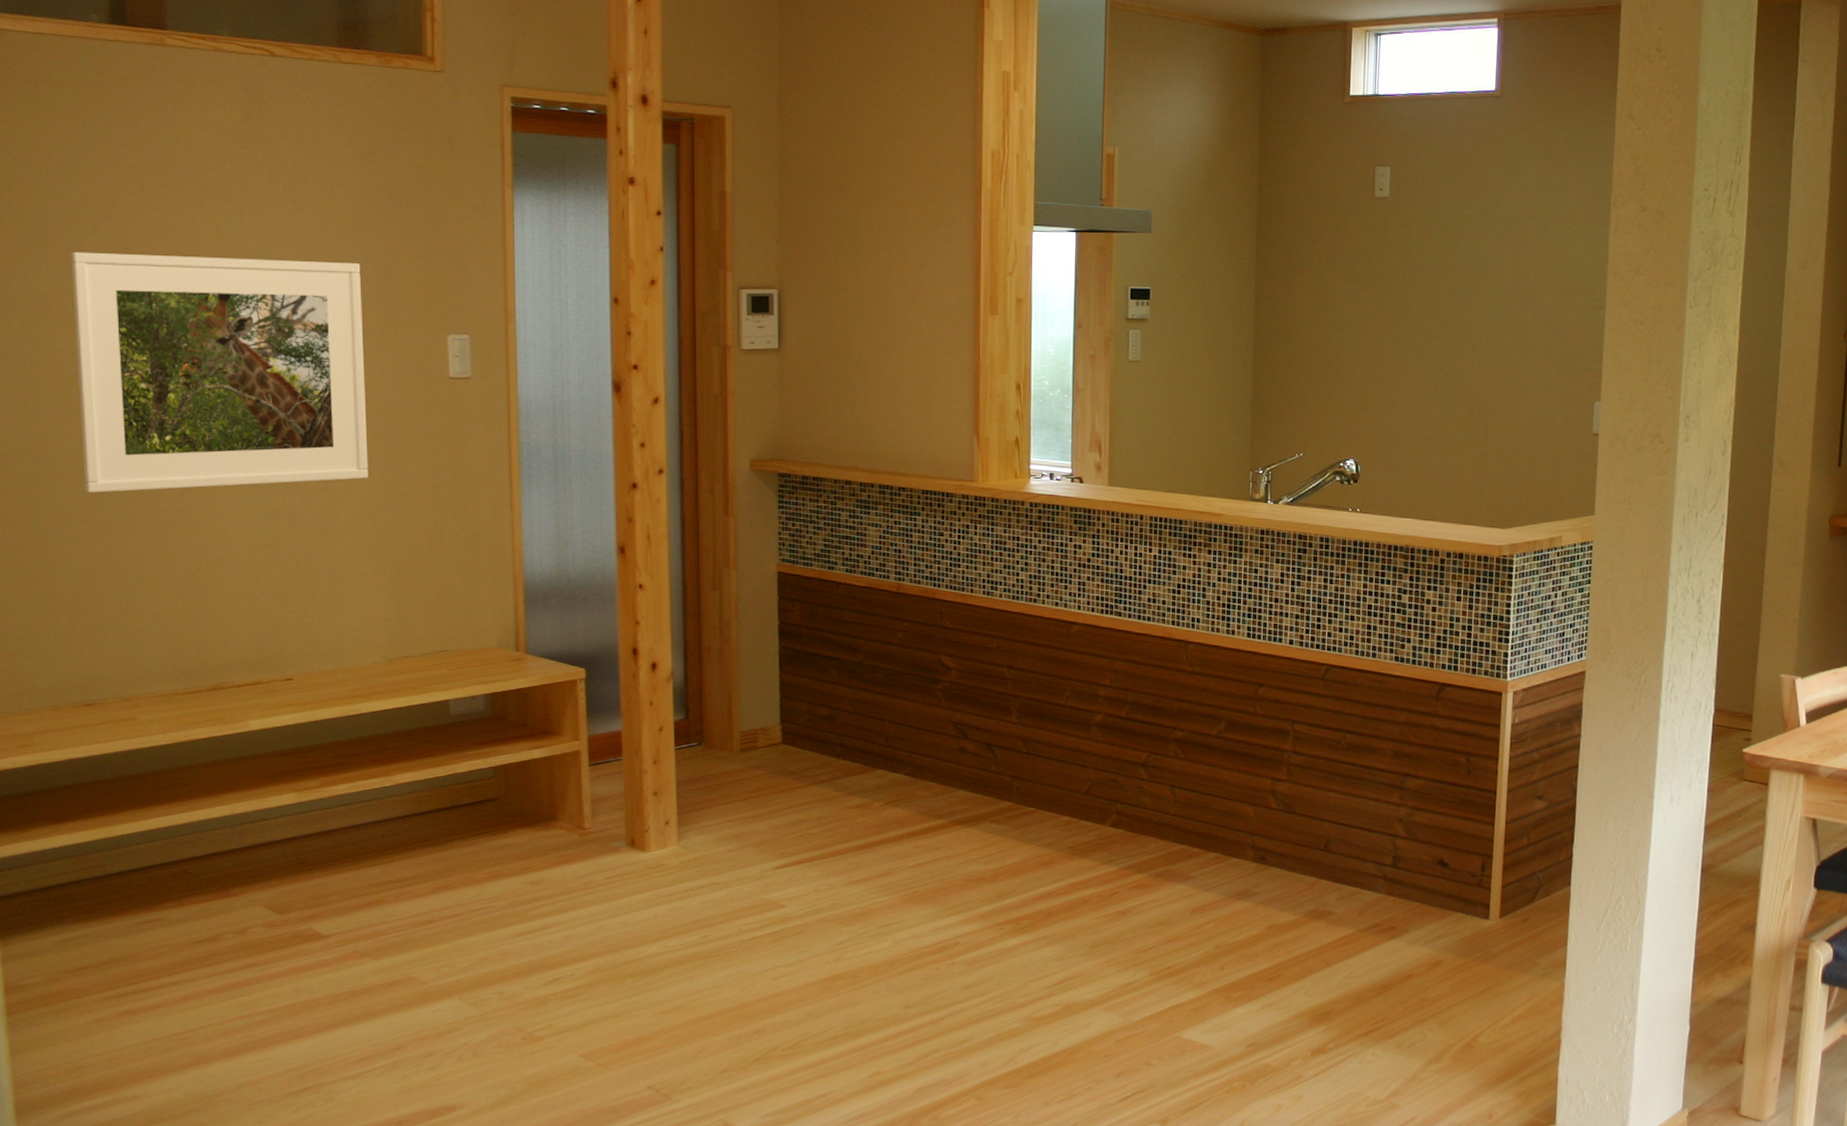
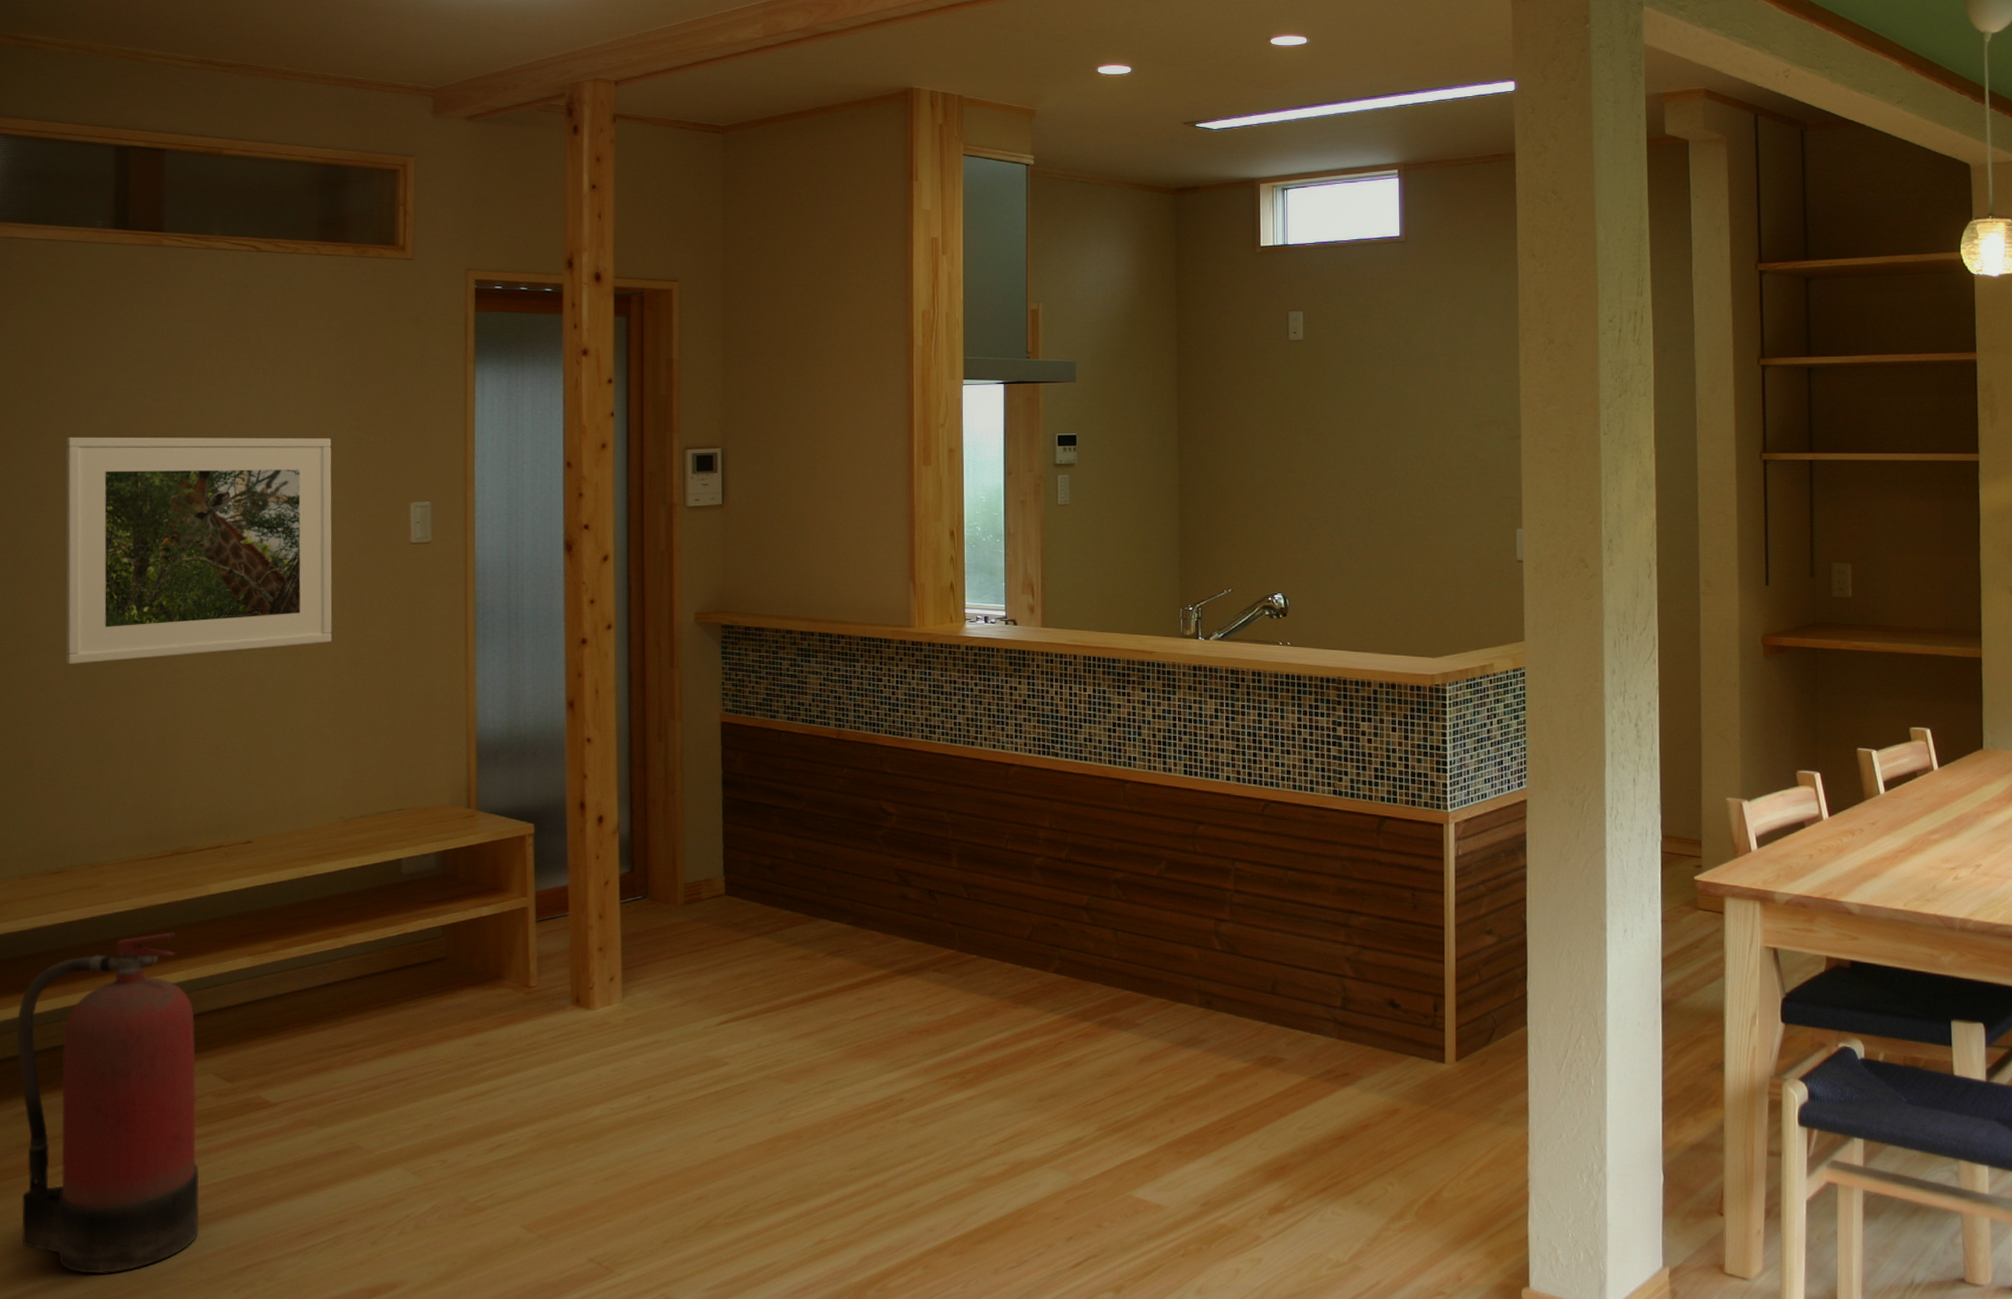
fire extinguisher: none [56,767,255,1093] -> present [17,932,200,1274]

